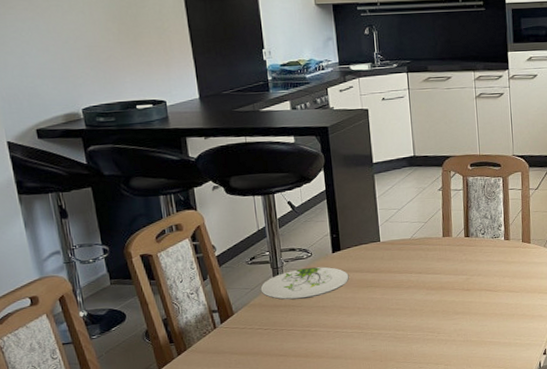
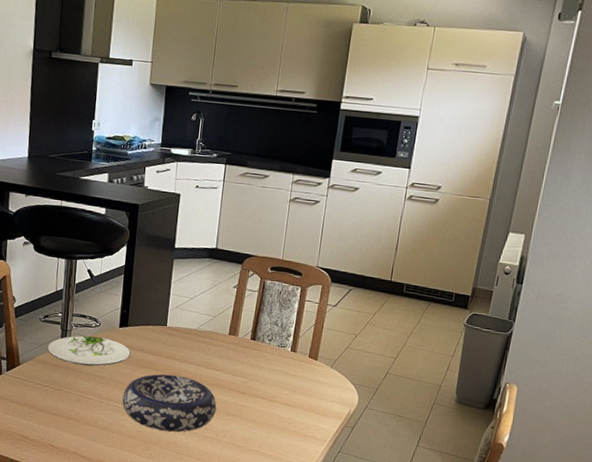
decorative bowl: none [349,287,445,346] -> present [122,374,217,432]

